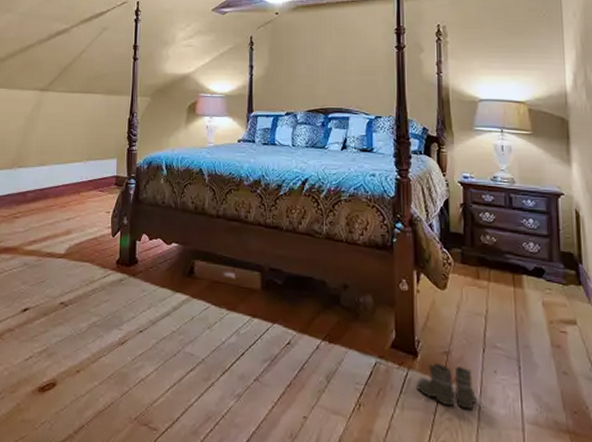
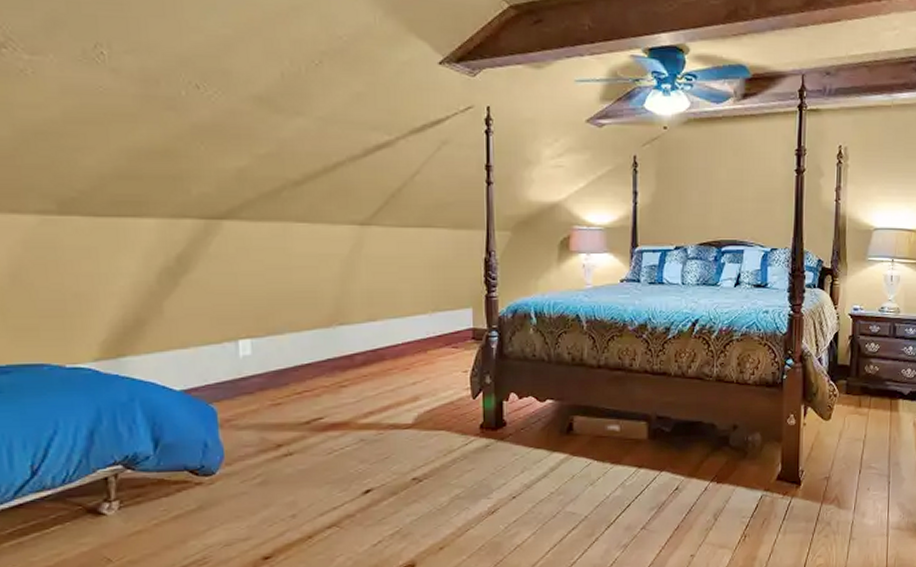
boots: present [416,363,485,410] -> none [798,488,857,525]

